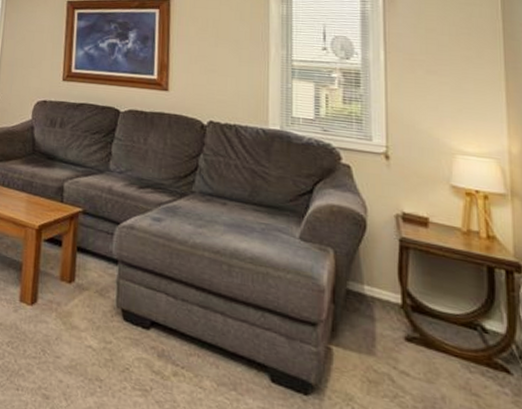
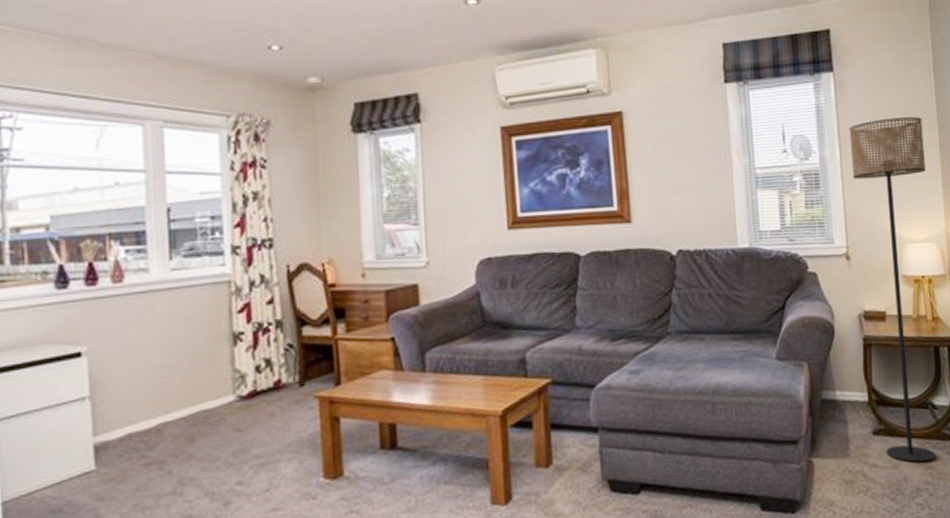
floor lamp: none [397,31,486,388] -> present [849,117,936,463]

